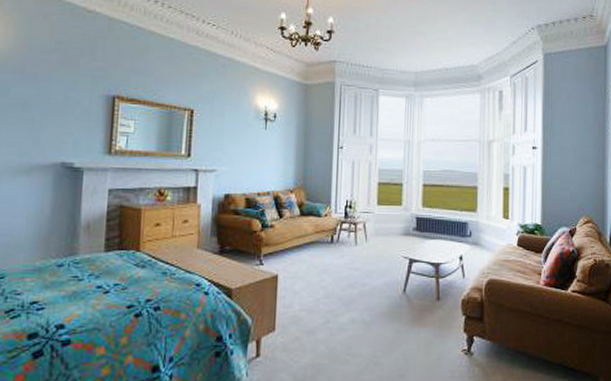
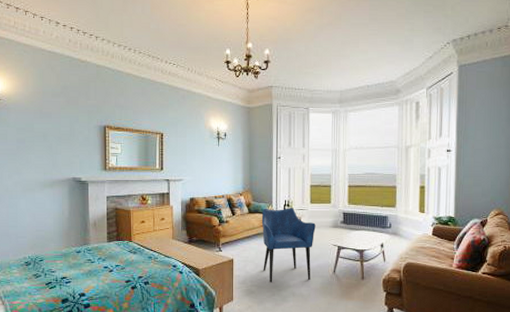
armchair: none [316,209,383,306] -> present [261,208,316,283]

